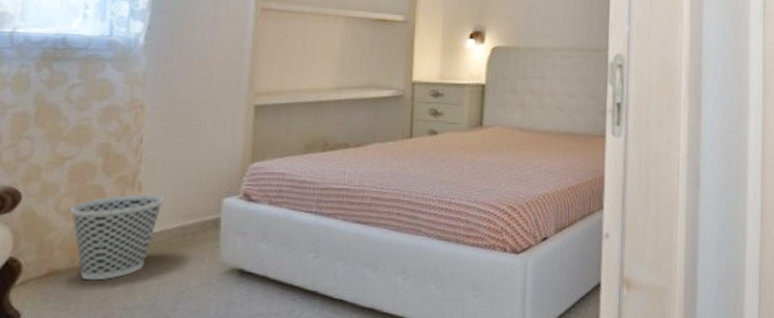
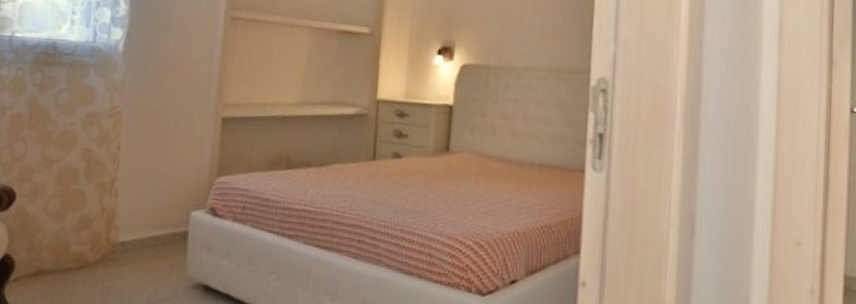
wastebasket: present [70,194,165,281] -> none [56,201,138,284]

